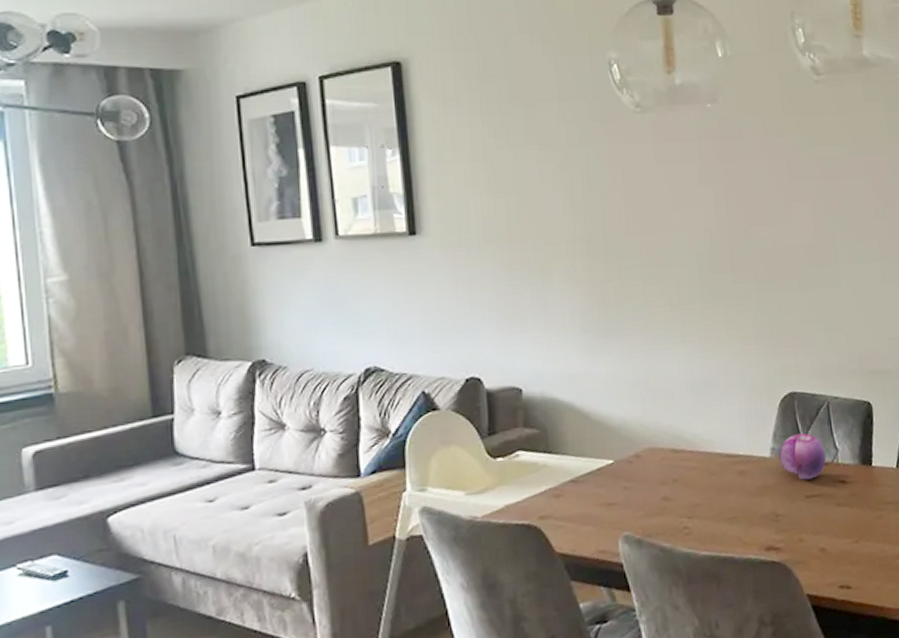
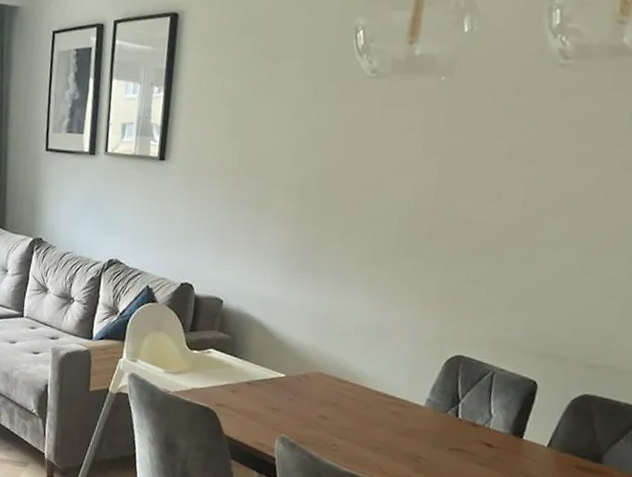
fruit: present [779,433,826,480] -> none [432,392,479,435]

